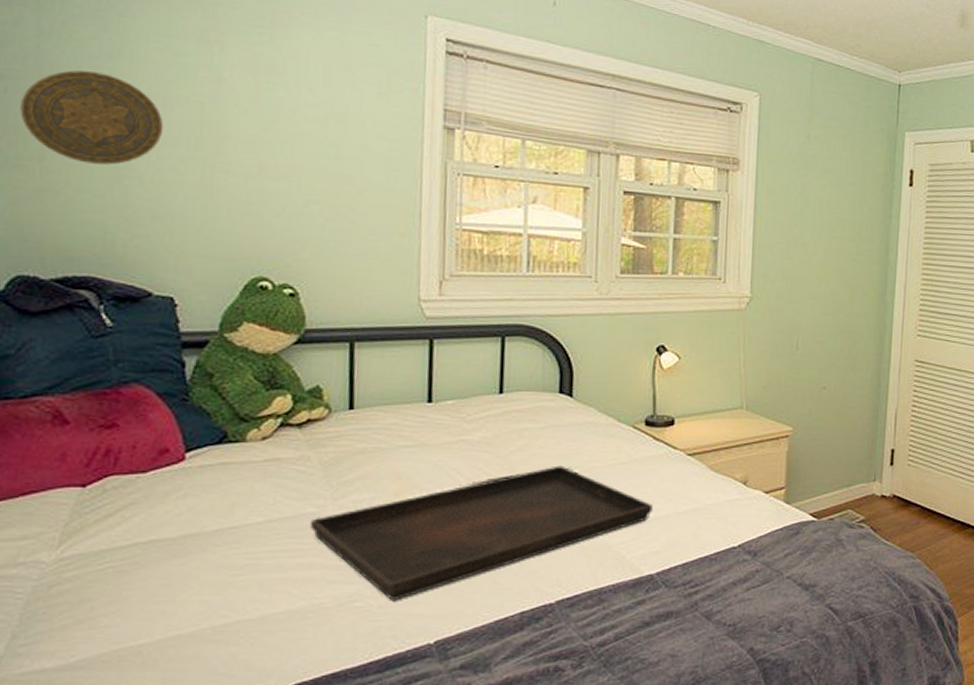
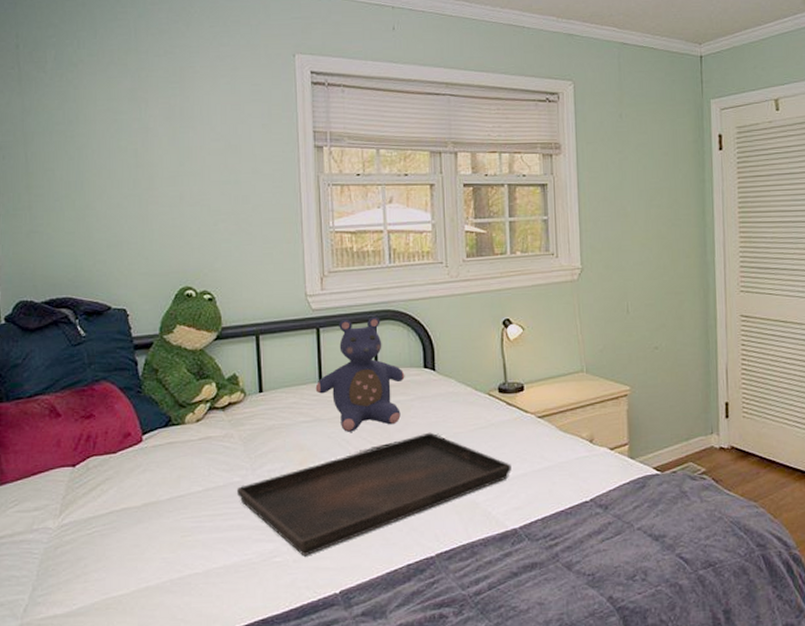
decorative plate: present [20,70,164,165] -> none [14,135,111,208]
teddy bear: none [422,331,536,461] -> present [315,316,405,432]

